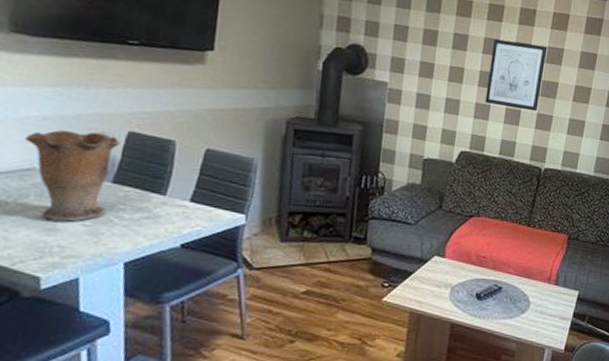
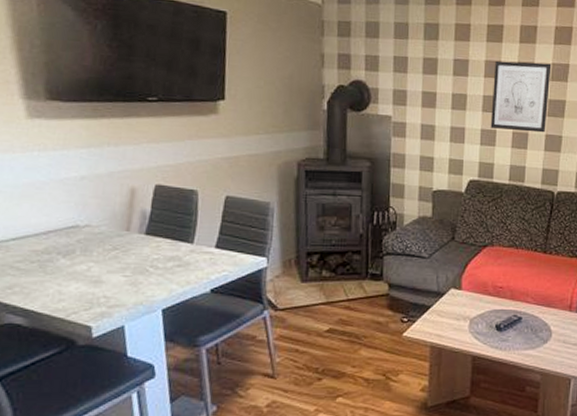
vase: present [24,130,120,222] -> none [66,188,149,273]

